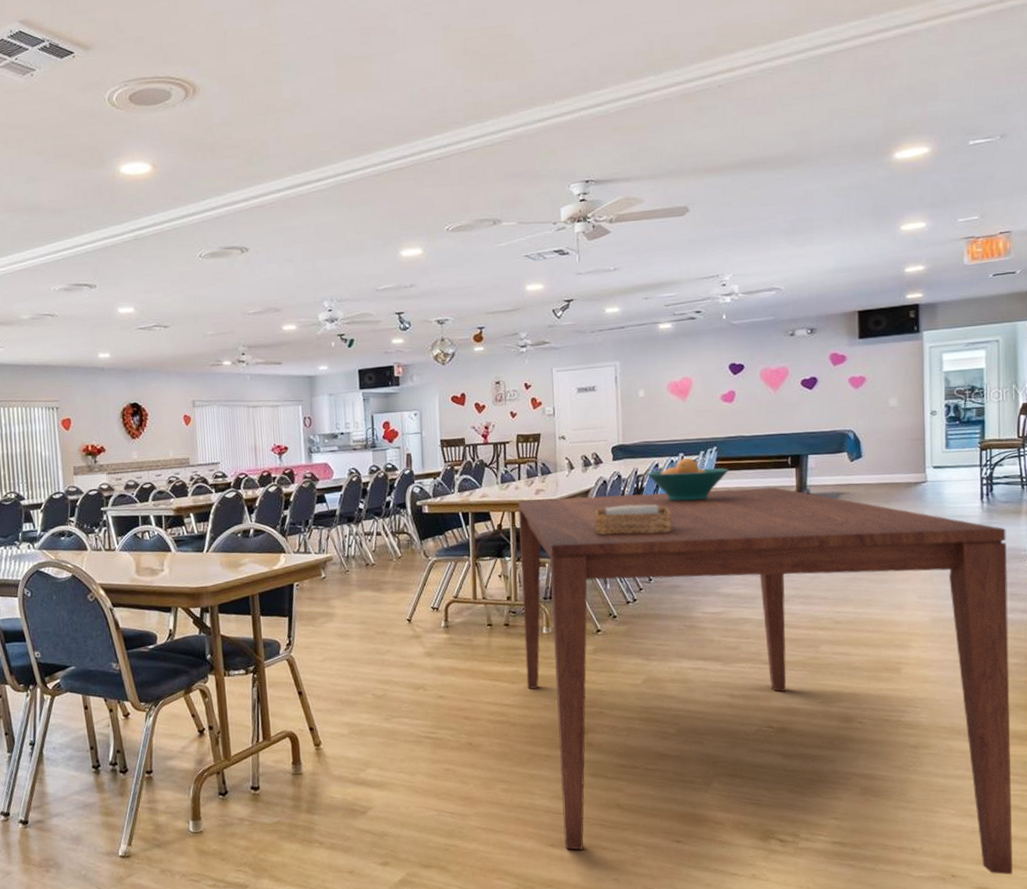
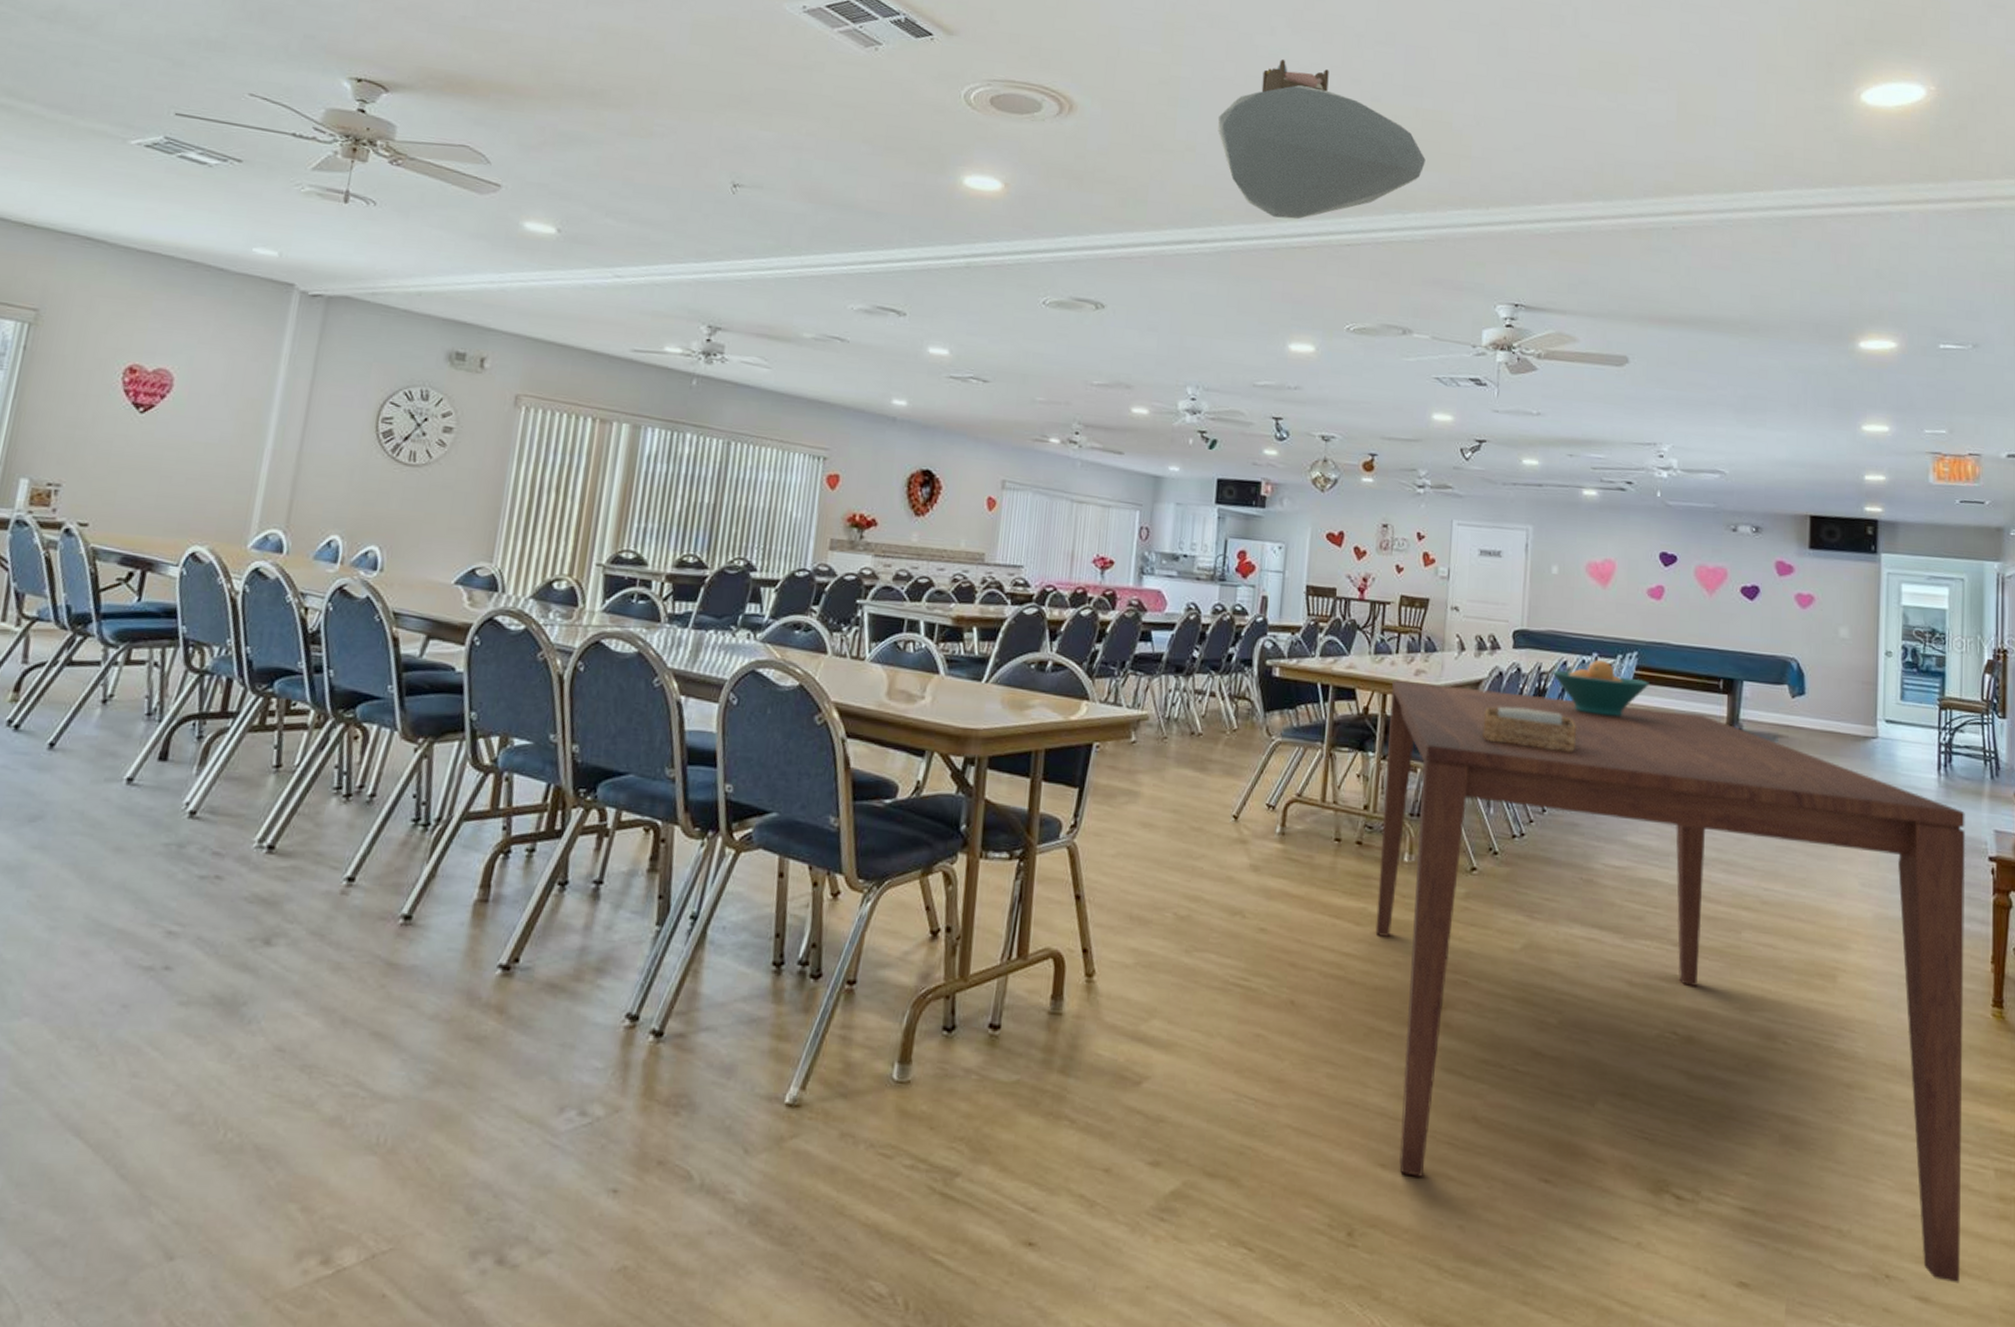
ceiling light: none [316,10,496,148] -> present [1218,60,1426,220]

